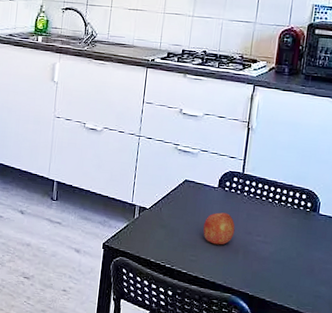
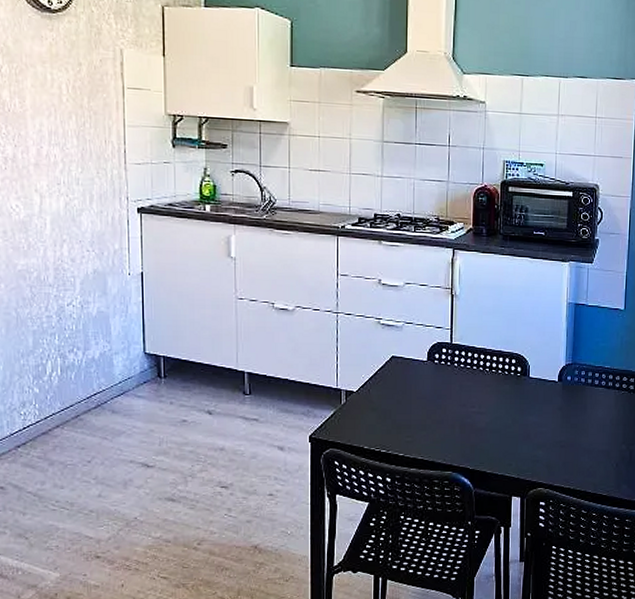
fruit: present [203,212,235,245] -> none [416,387,449,422]

